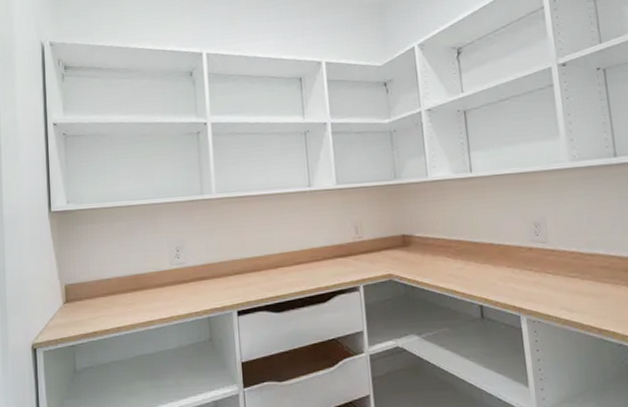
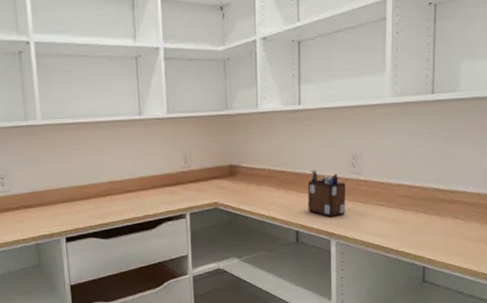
desk organizer: none [488,239,533,290] -> present [307,170,346,217]

